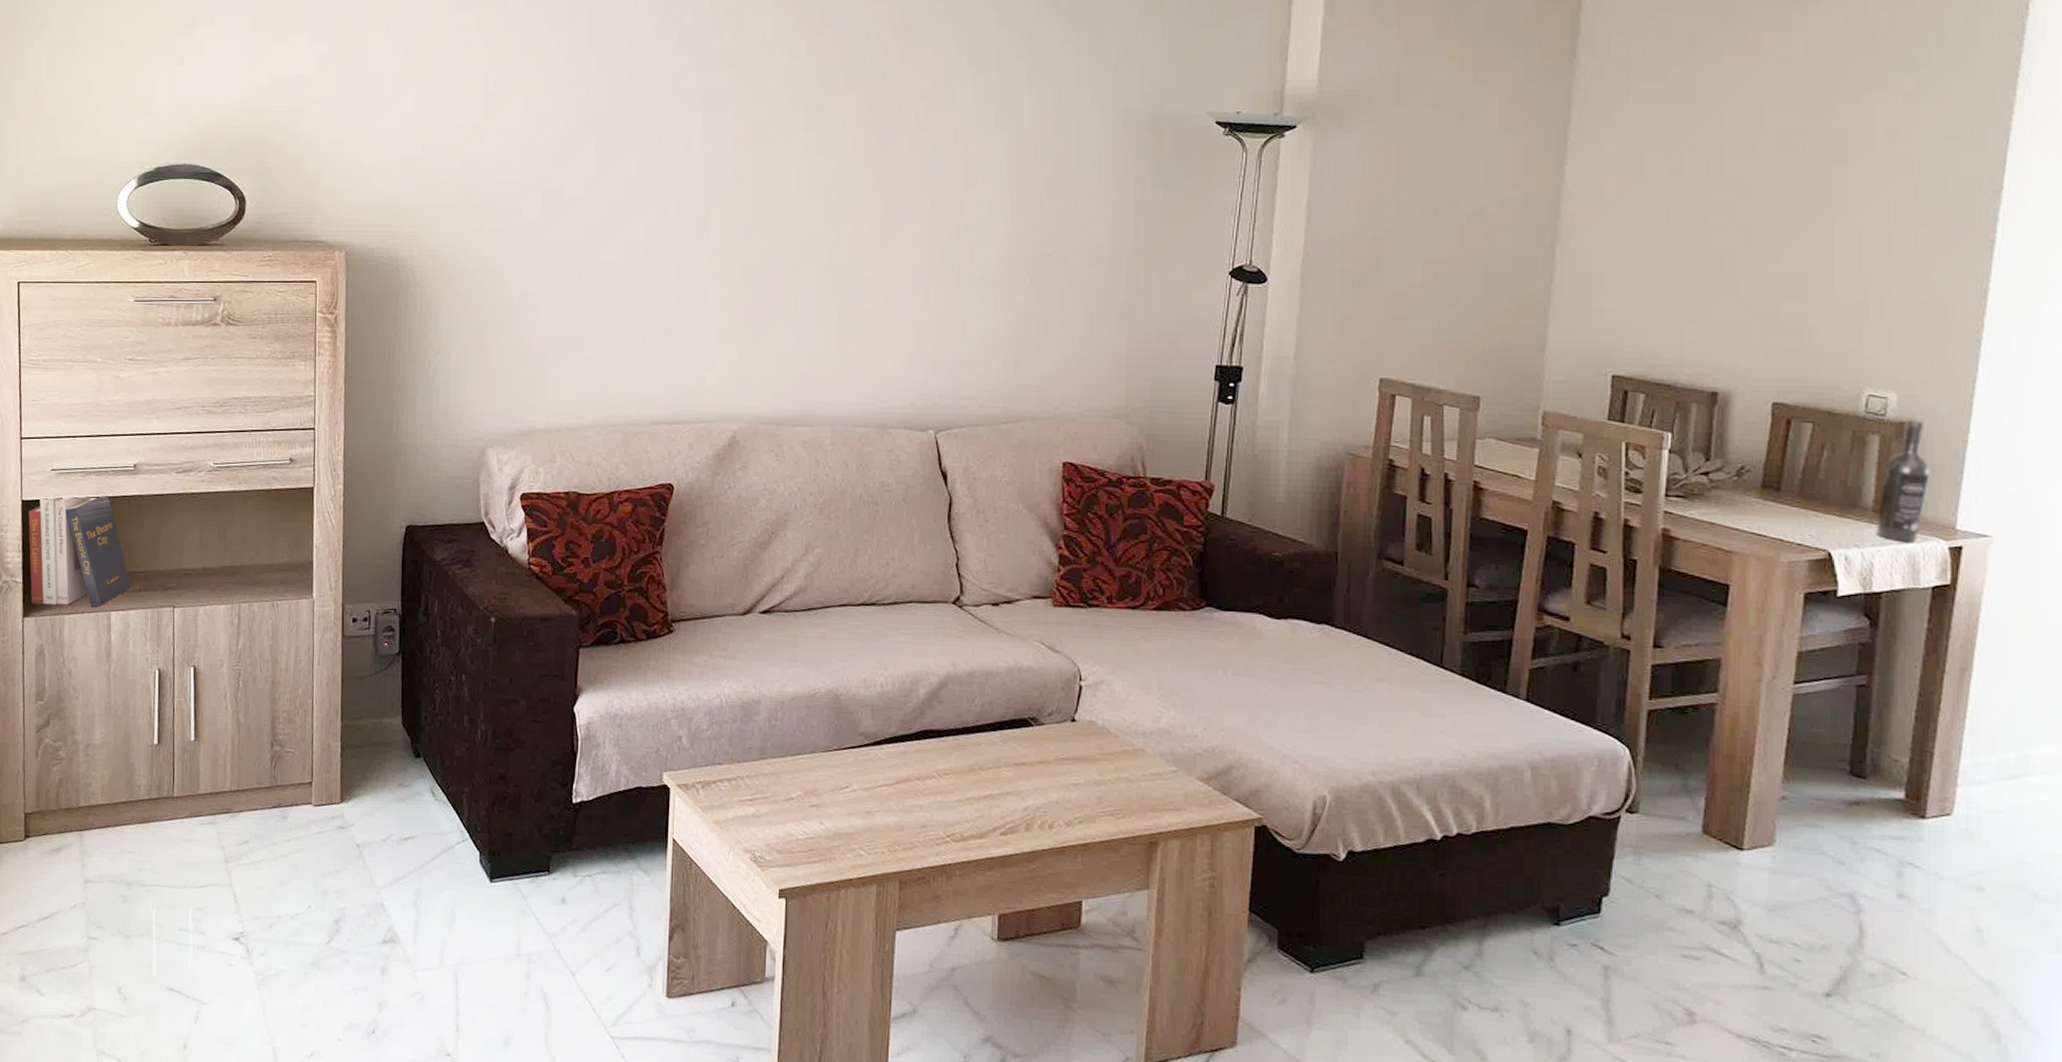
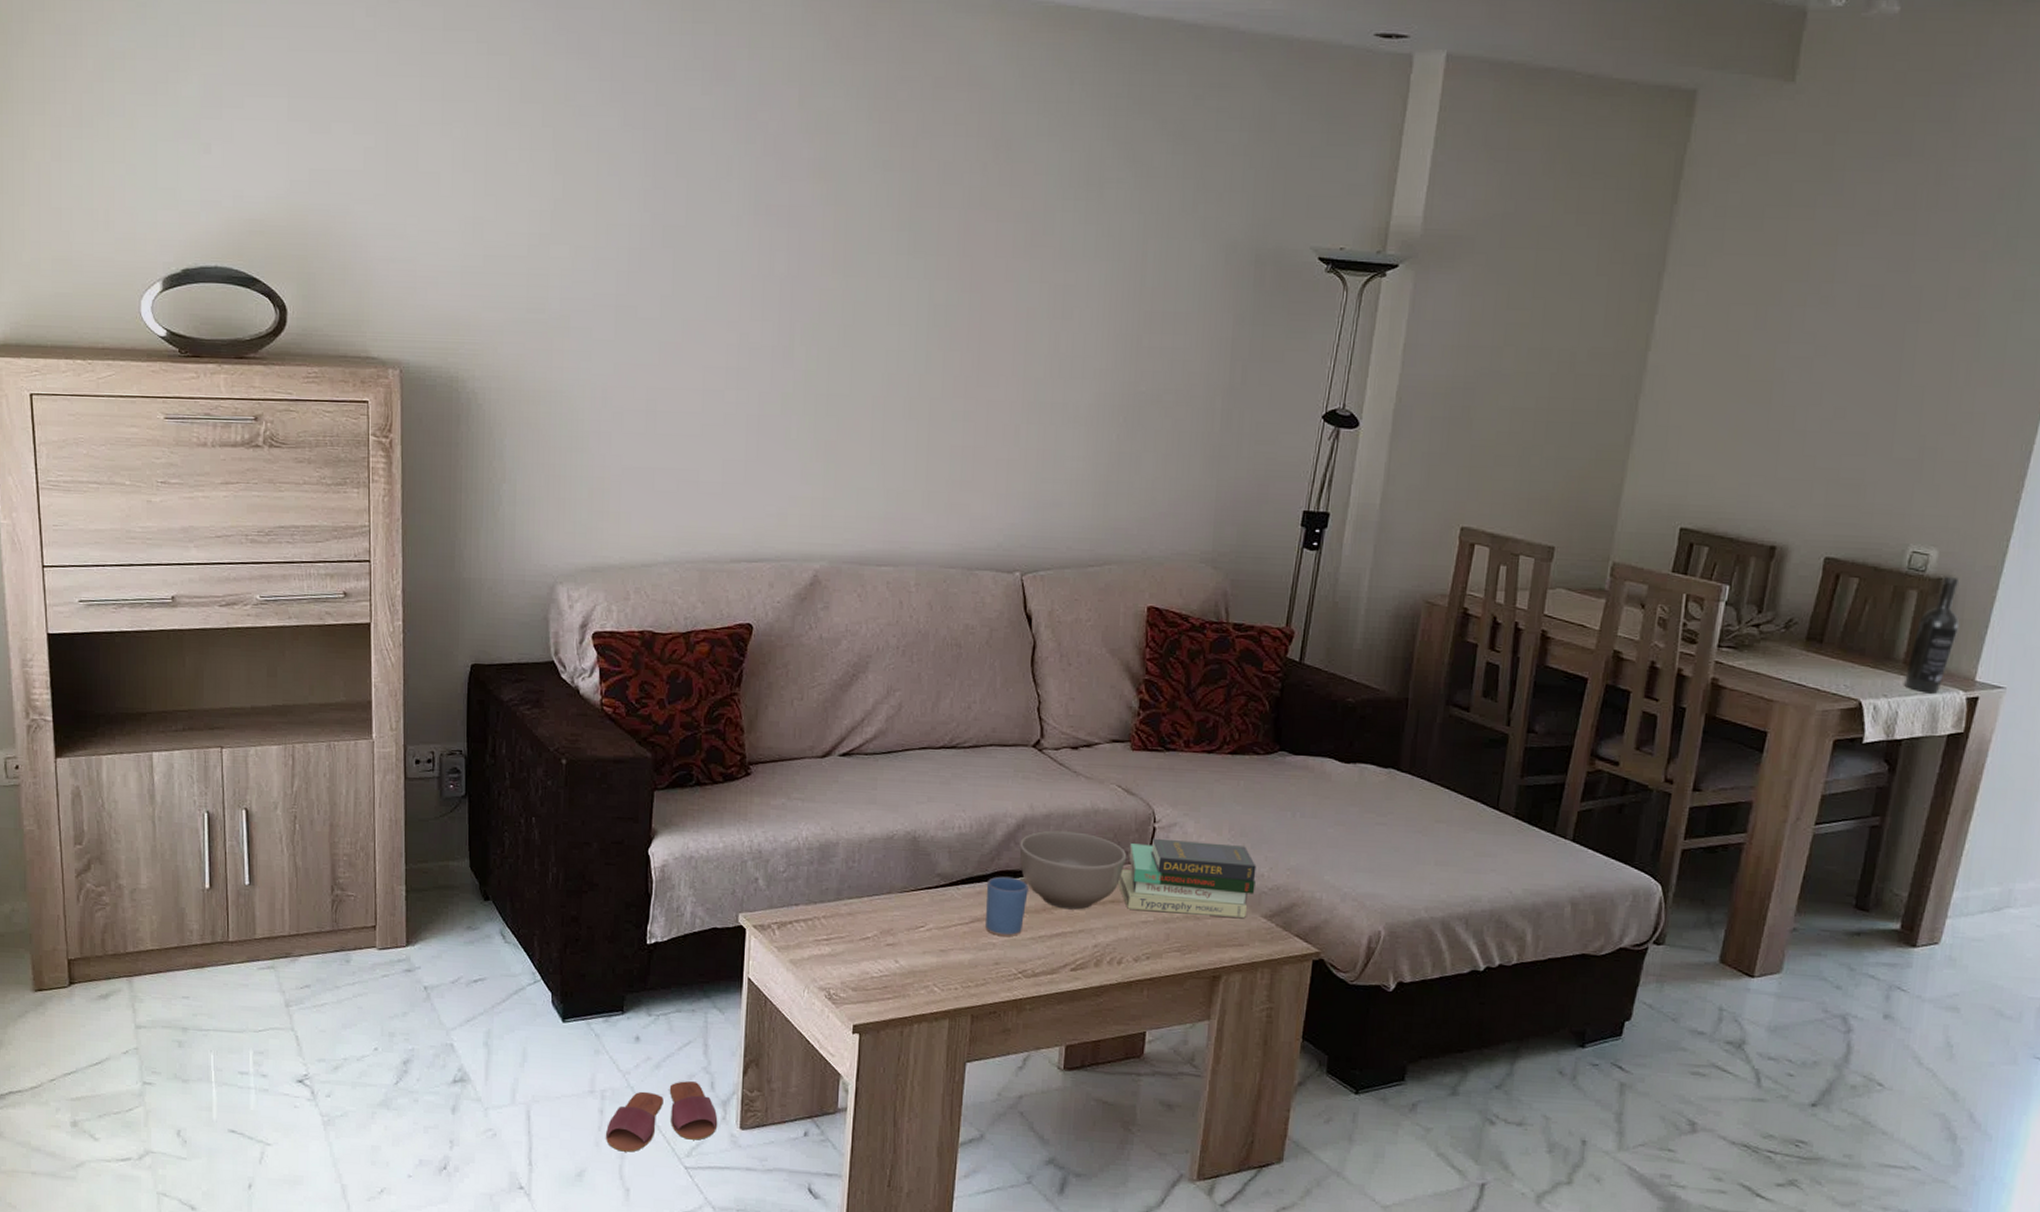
books: present [28,495,132,608] -> none [56,629,175,748]
slippers: none [532,945,644,1020] -> present [606,1081,718,1152]
mug: none [910,735,954,799] -> present [985,876,1029,937]
bowl: none [943,688,1054,771] -> present [1019,830,1127,910]
books: none [1046,696,1189,781] -> present [1118,838,1257,918]

